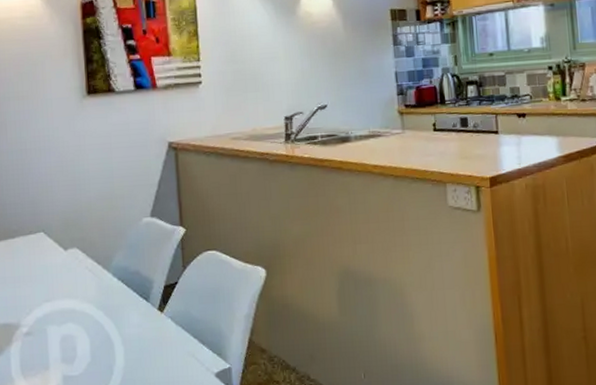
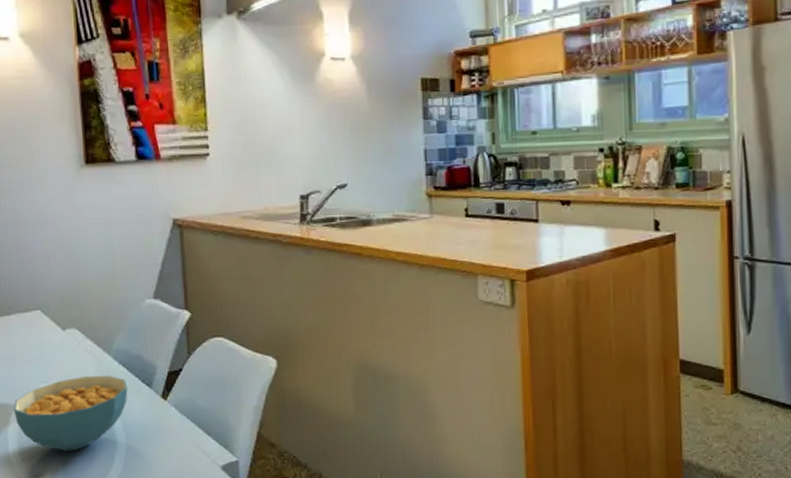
cereal bowl: none [17,291,126,367] -> present [14,375,128,451]

